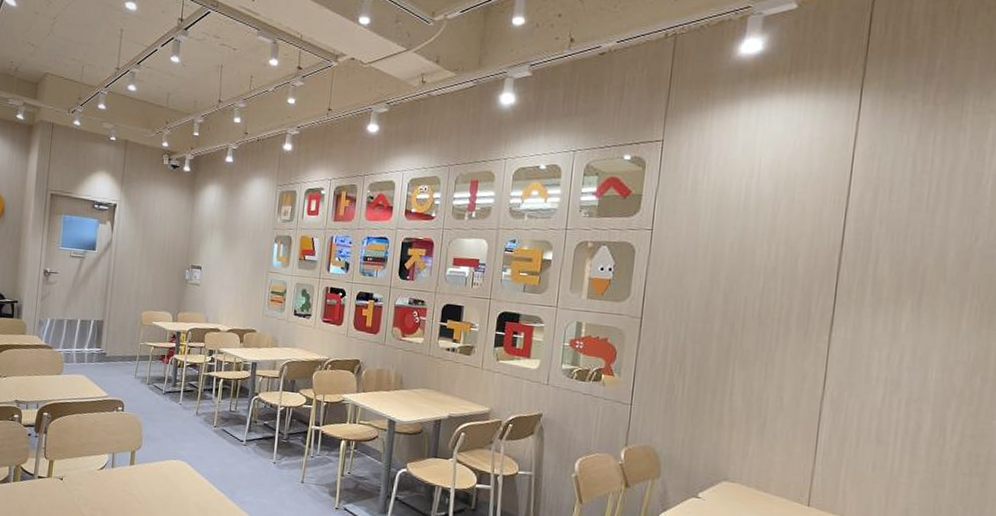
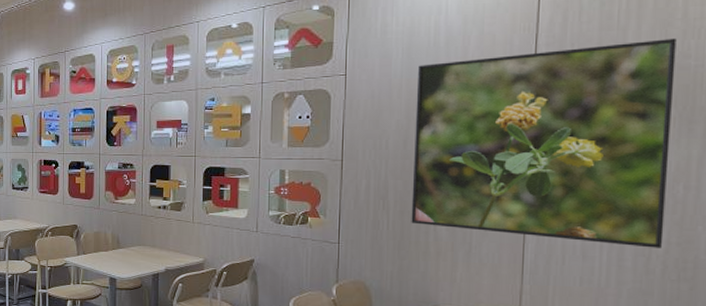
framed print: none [707,226,983,440] -> present [411,38,677,248]

